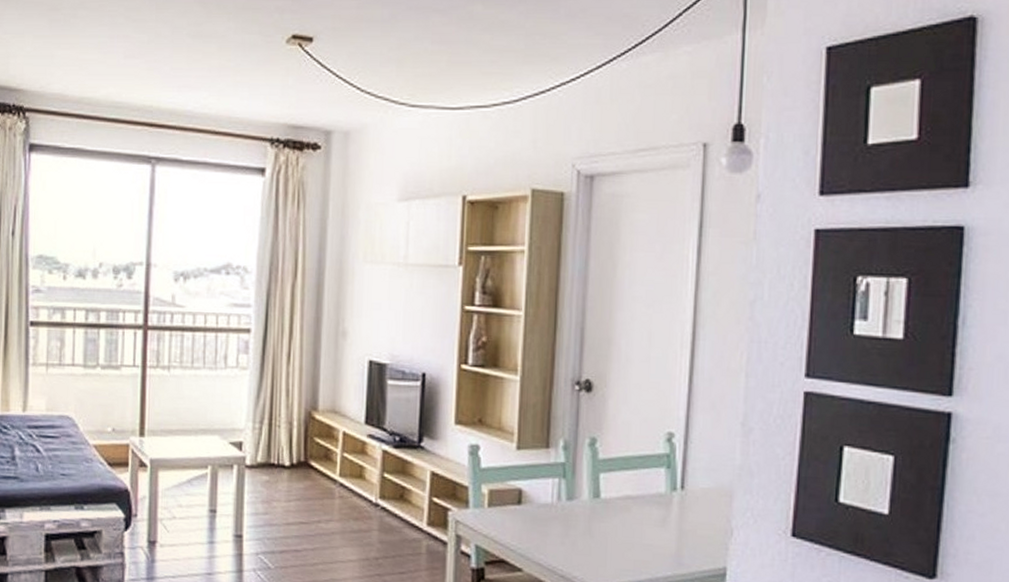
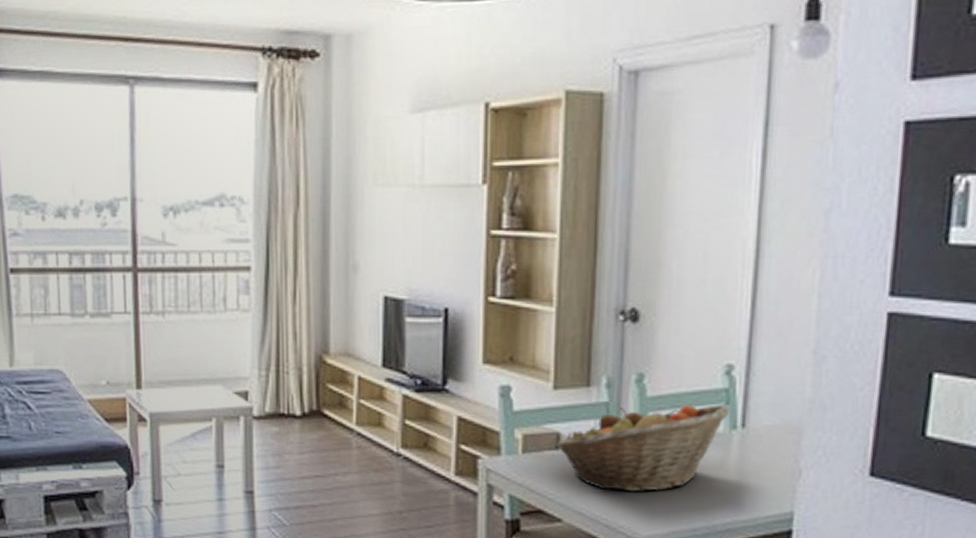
fruit basket: none [518,467,671,546] -> present [556,404,730,492]

